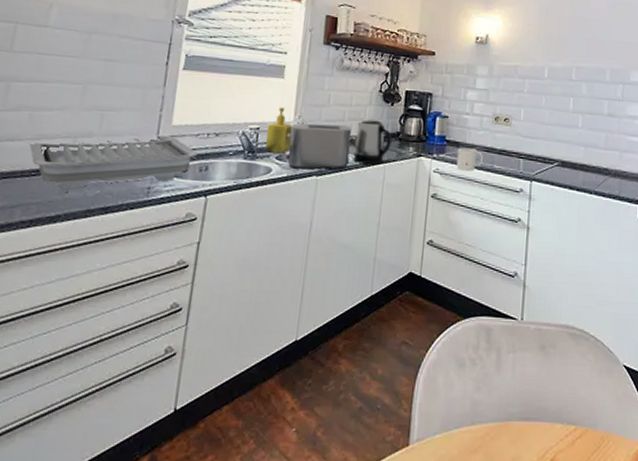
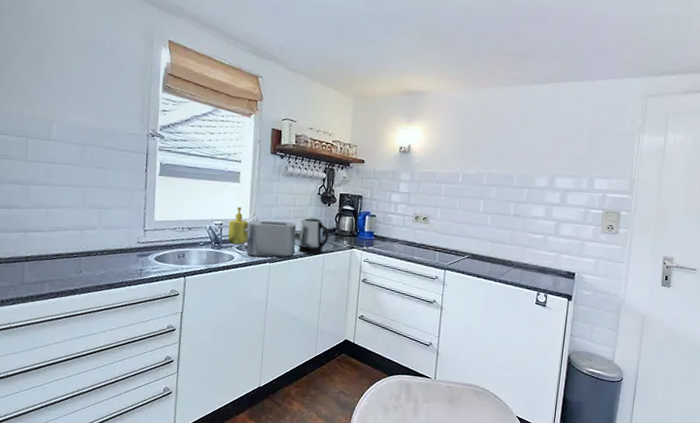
dish rack: present [28,134,198,190] -> none [48,228,176,271]
mug: present [456,147,484,171] -> none [382,241,406,261]

